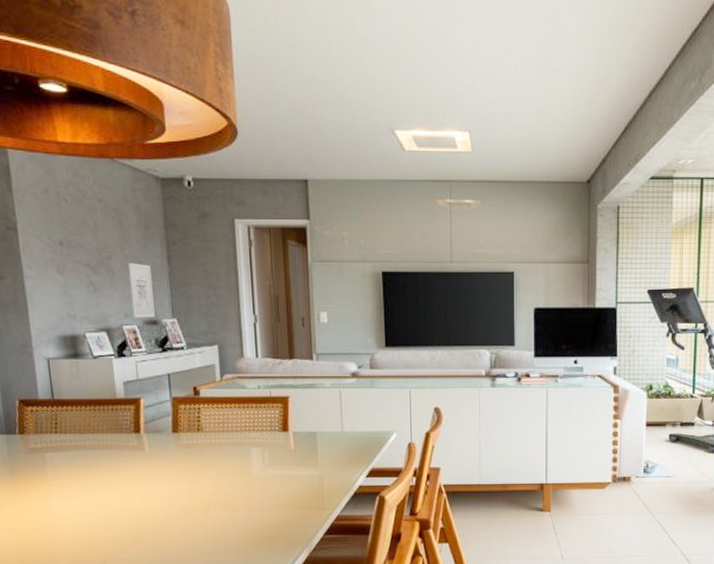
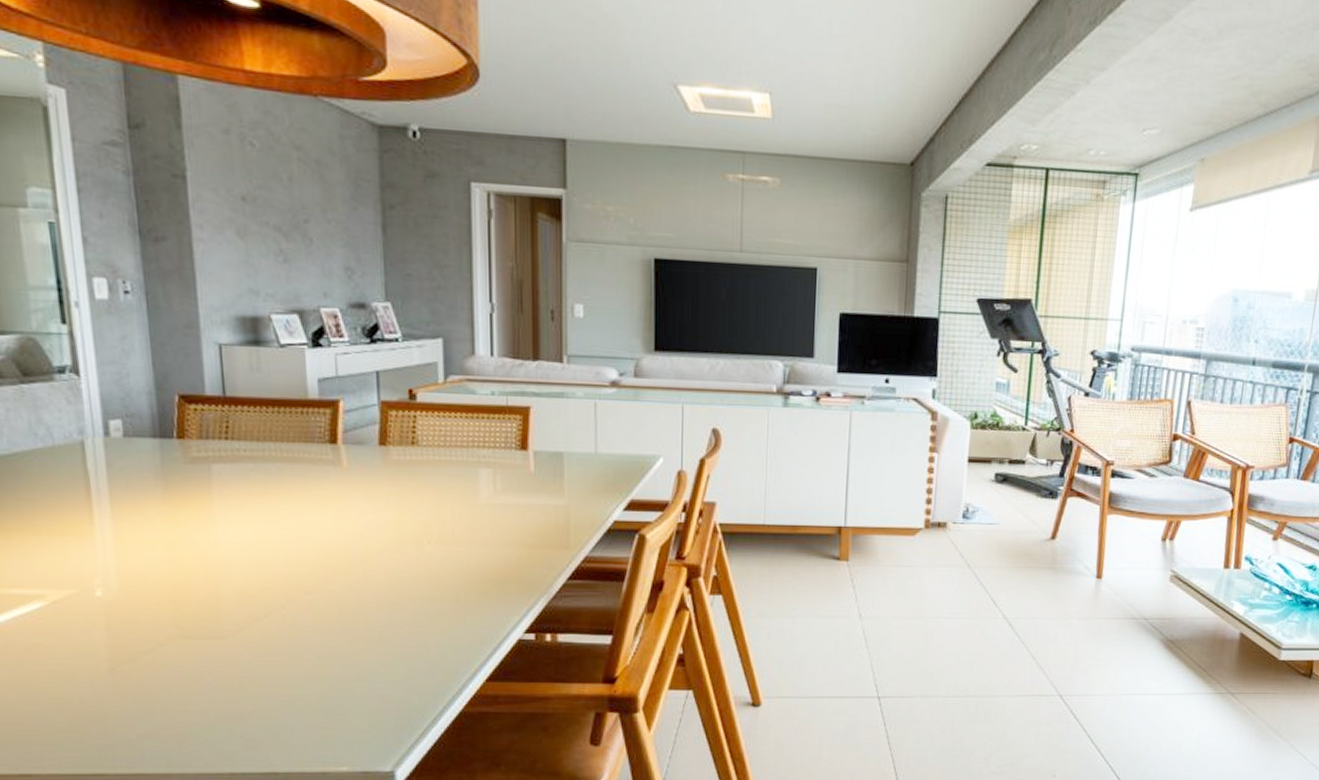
wall art: present [127,263,155,318] -> none [330,229,363,300]

